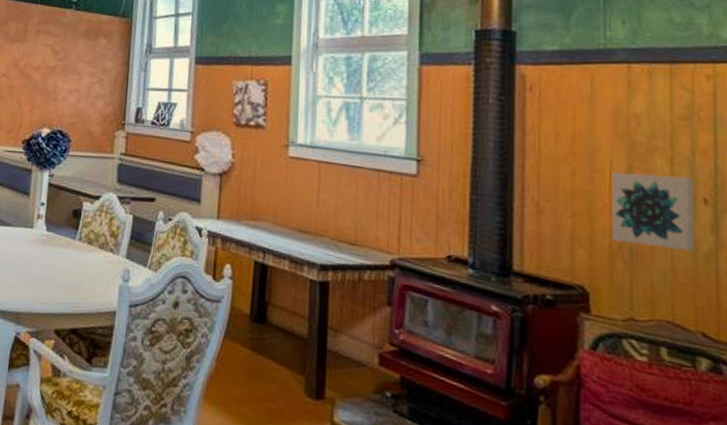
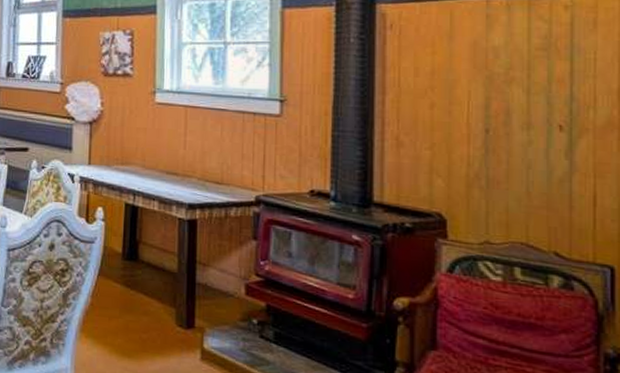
wall art: present [612,172,694,251] -> none [469,104,550,176]

